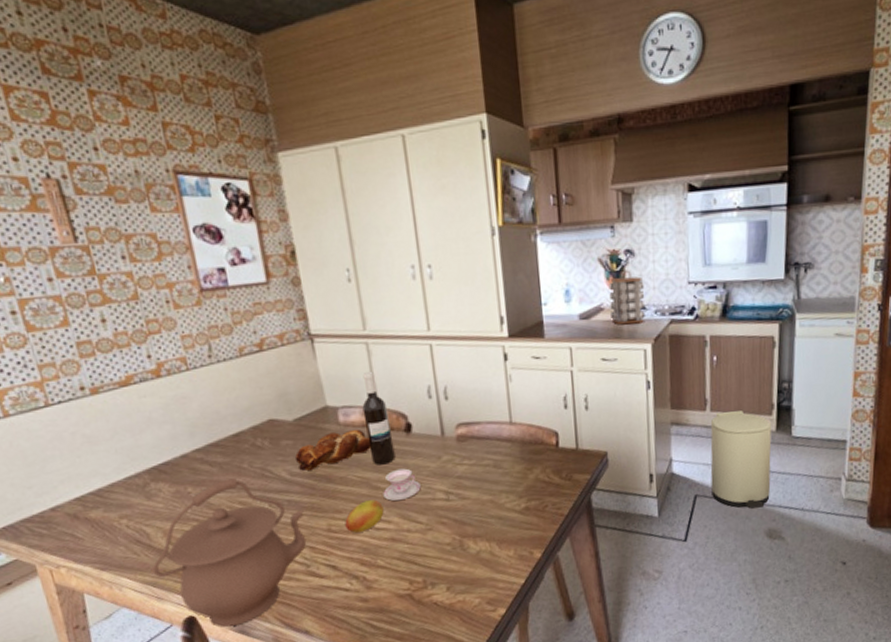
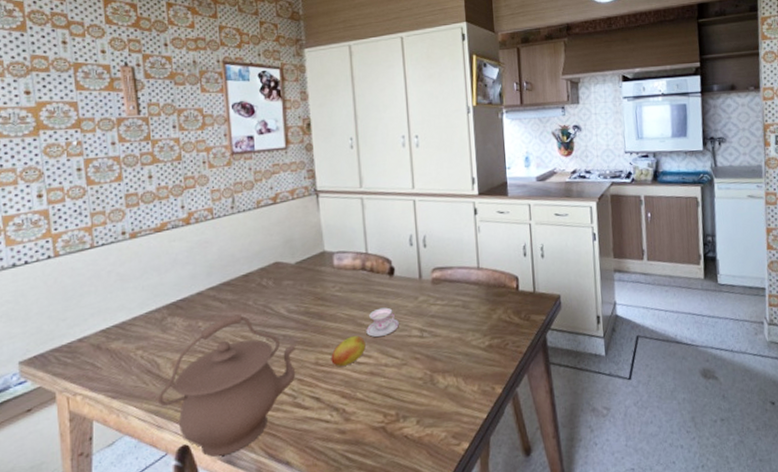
bread loaf: present [294,428,371,472] -> none [293,271,358,309]
wine bottle: present [362,371,395,465] -> none [354,221,379,304]
spice rack: present [608,270,645,325] -> none [560,141,591,186]
pedal bin: present [710,410,772,509] -> none [648,260,703,350]

